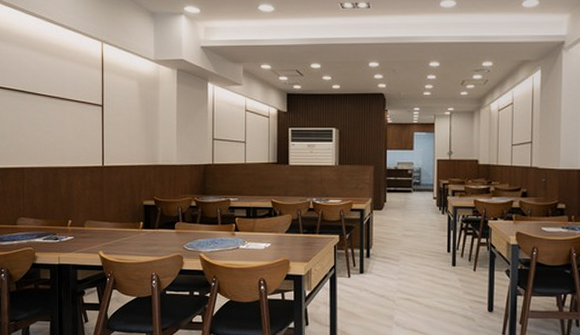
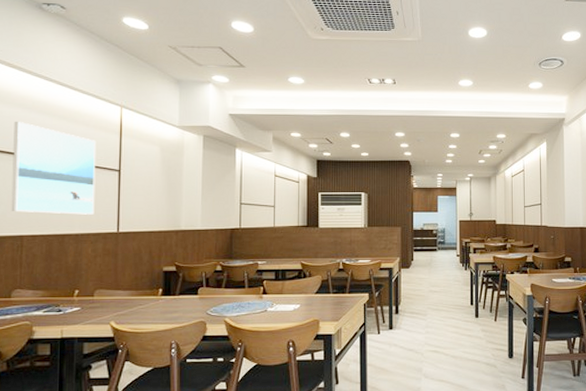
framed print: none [12,58,82,149] -> present [11,121,97,215]

